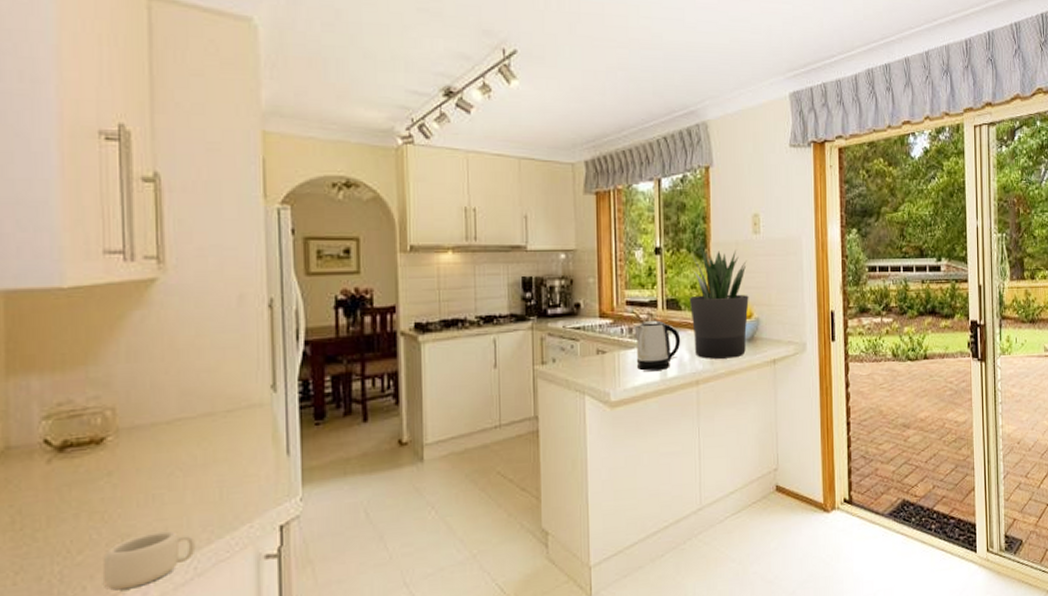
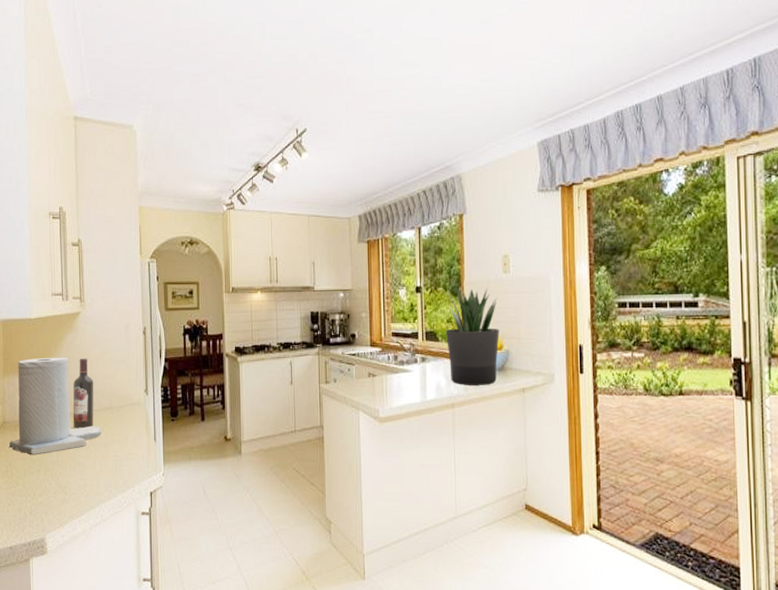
paper towel: none [15,344,195,494] -> present [8,357,101,455]
mug: present [103,530,196,591] -> none [52,486,102,524]
wine bottle: none [142,344,183,448] -> present [72,358,94,429]
kettle: present [634,320,681,371] -> none [398,349,439,393]

